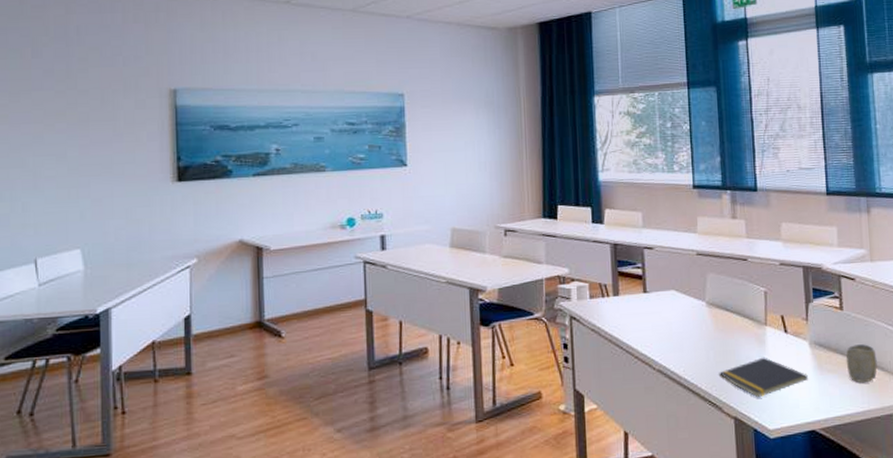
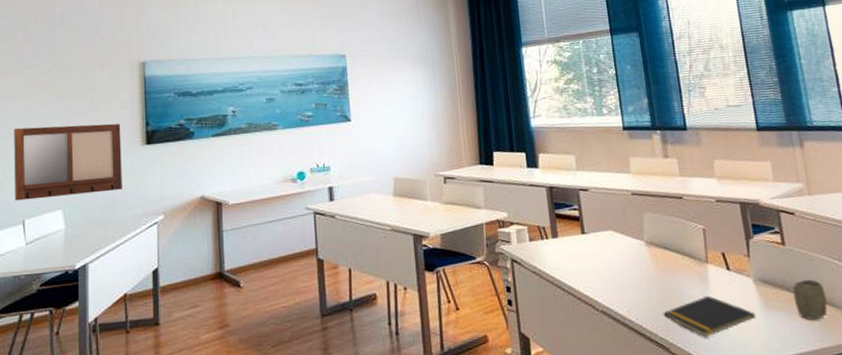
writing board: none [22,156,150,238] -> present [14,123,122,201]

